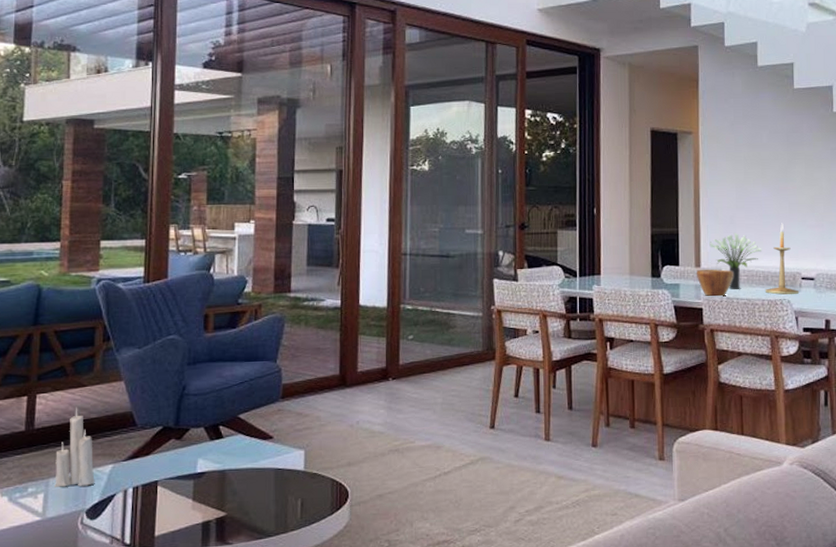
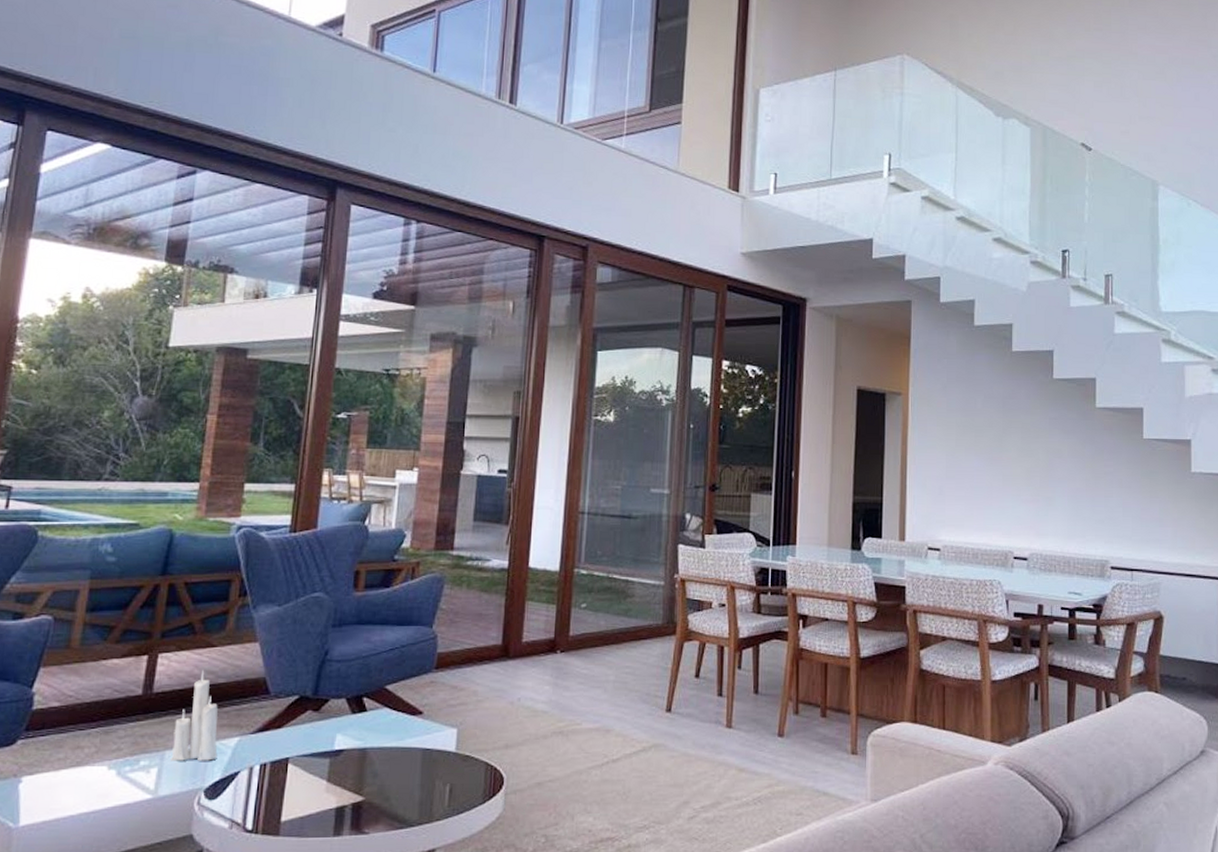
bowl: present [696,269,734,297] -> none [899,543,941,574]
flower arrangement: present [709,233,762,289] -> none [915,505,972,567]
candlestick: present [764,223,800,295] -> none [973,496,1011,576]

